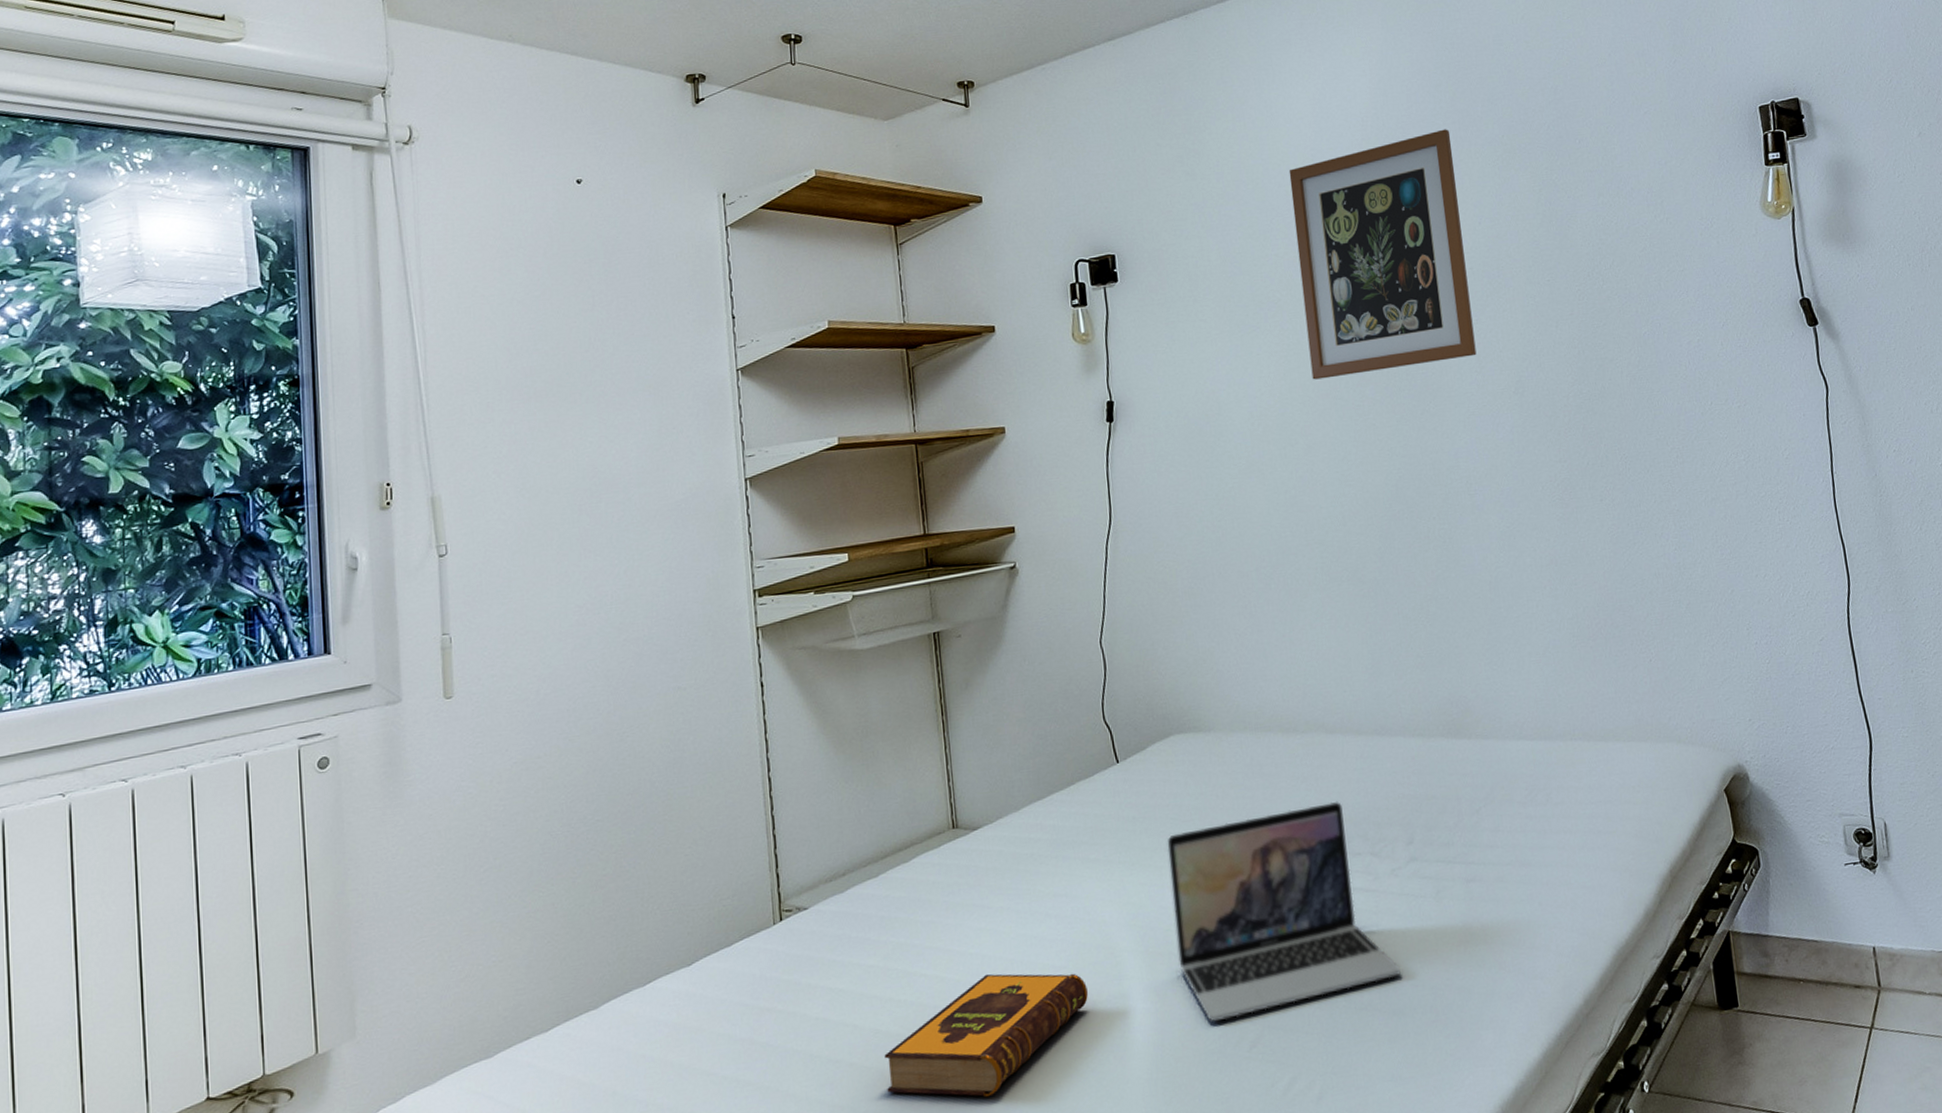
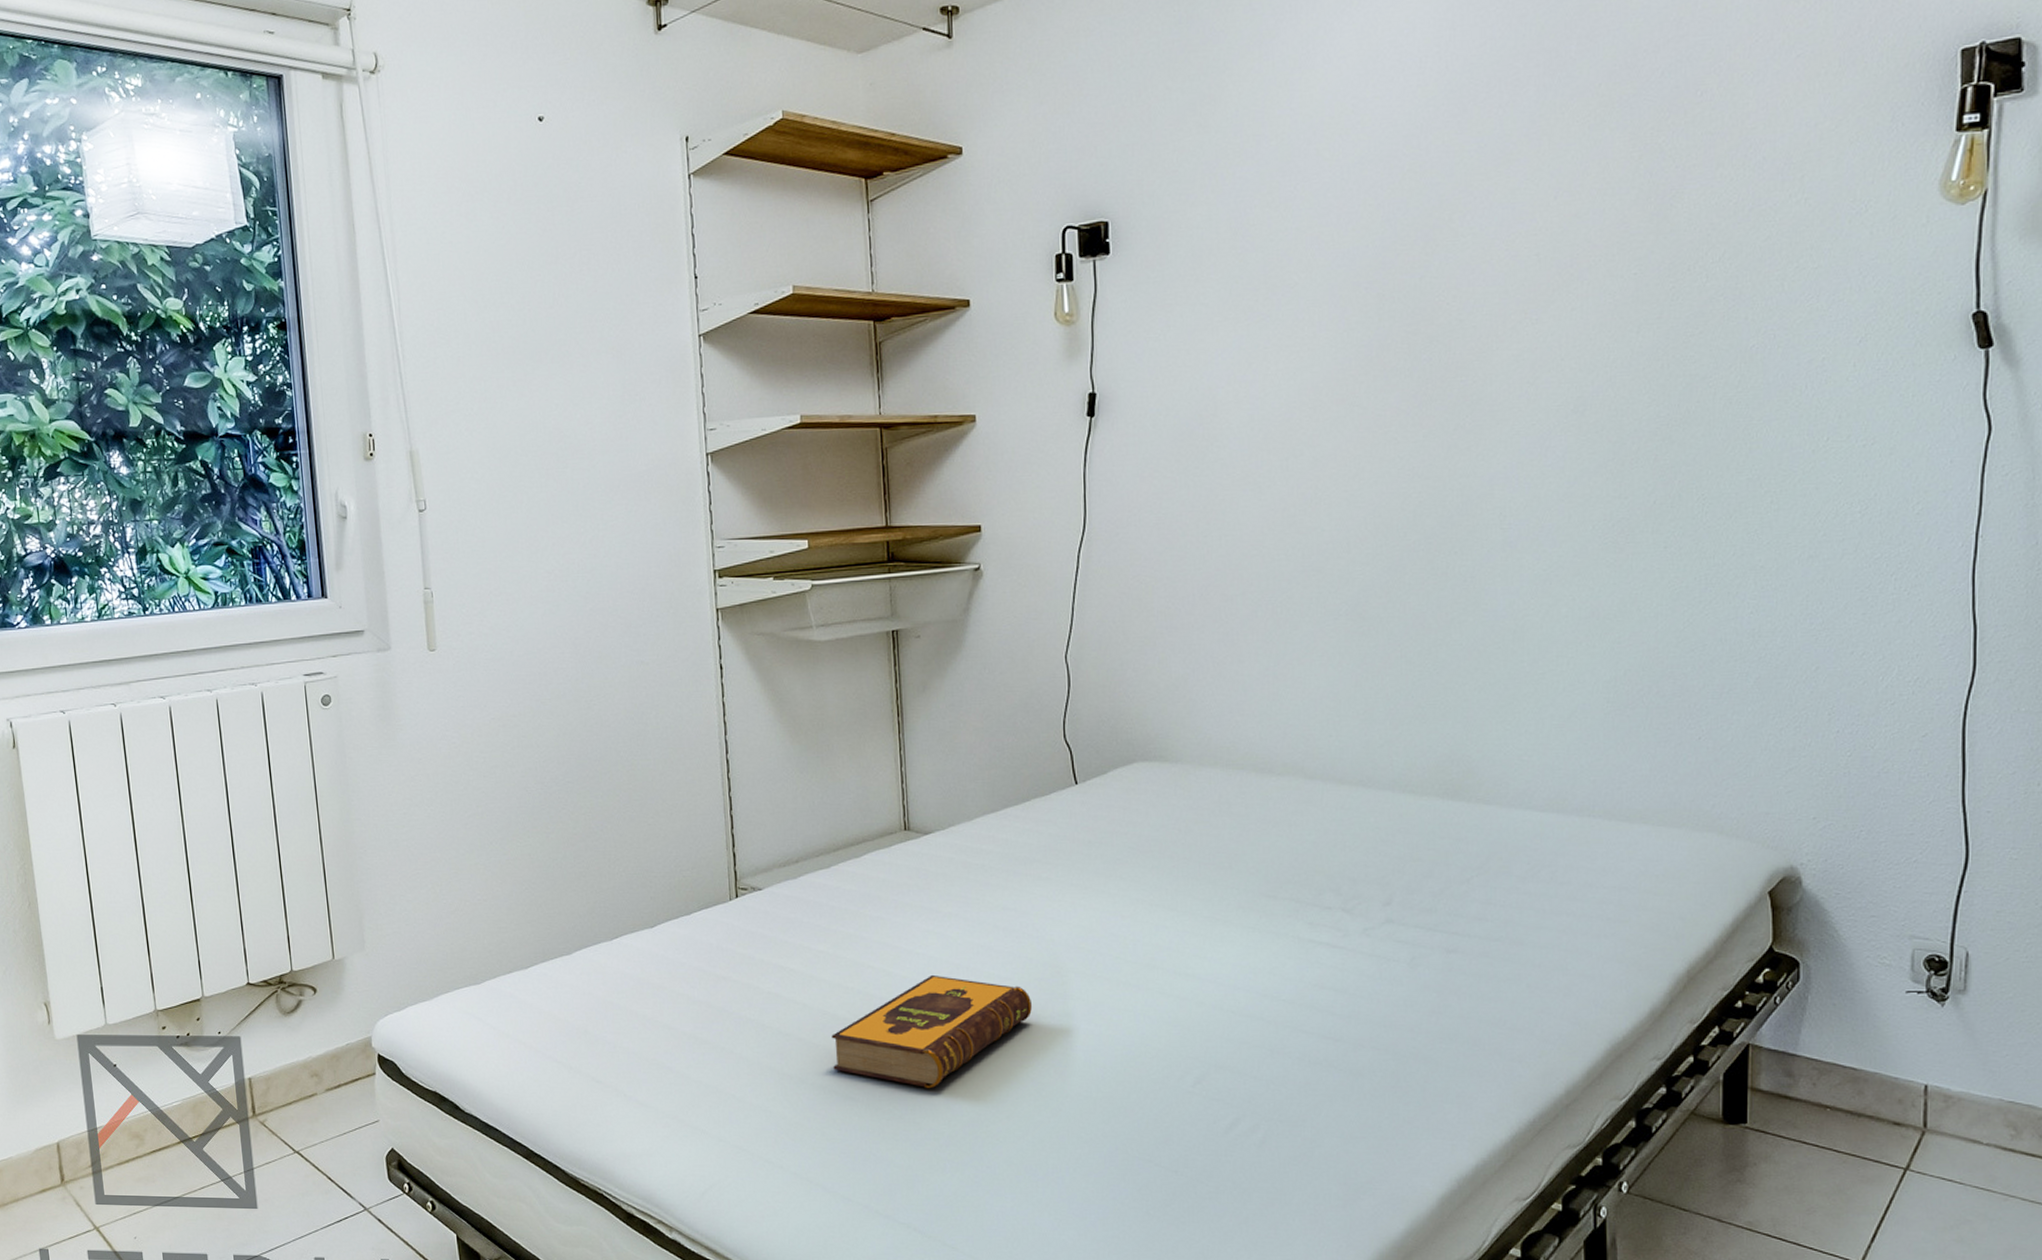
laptop: present [1167,801,1402,1022] -> none [1123,850,1364,1053]
wall art: present [1288,129,1477,380] -> none [1322,74,1532,382]

